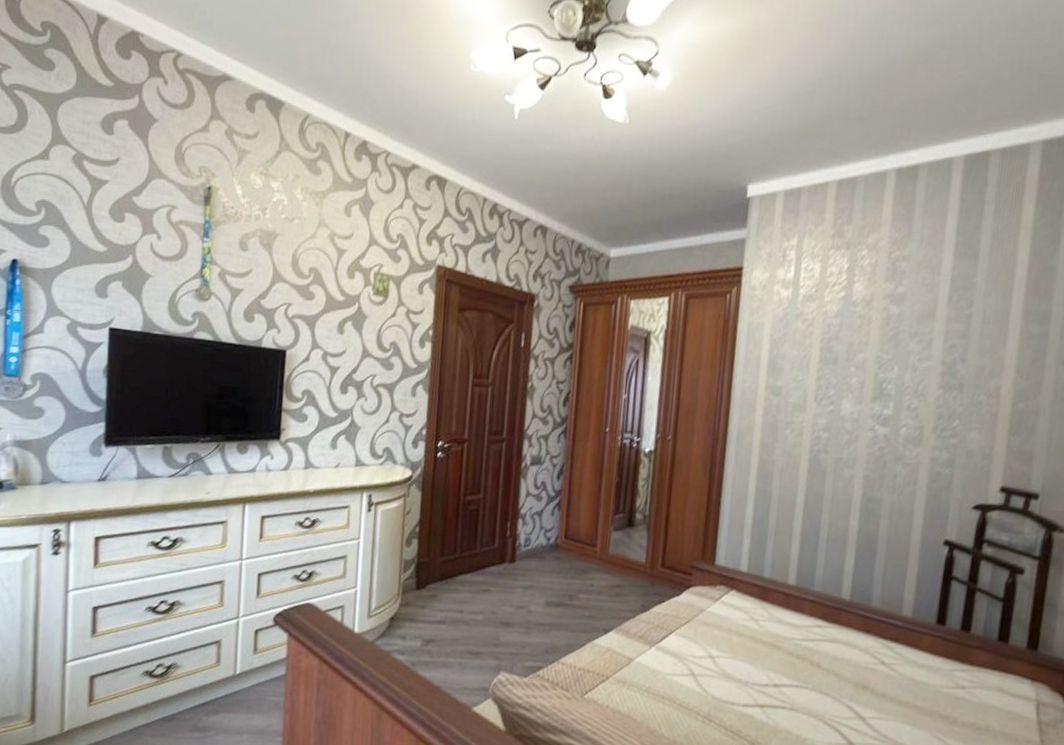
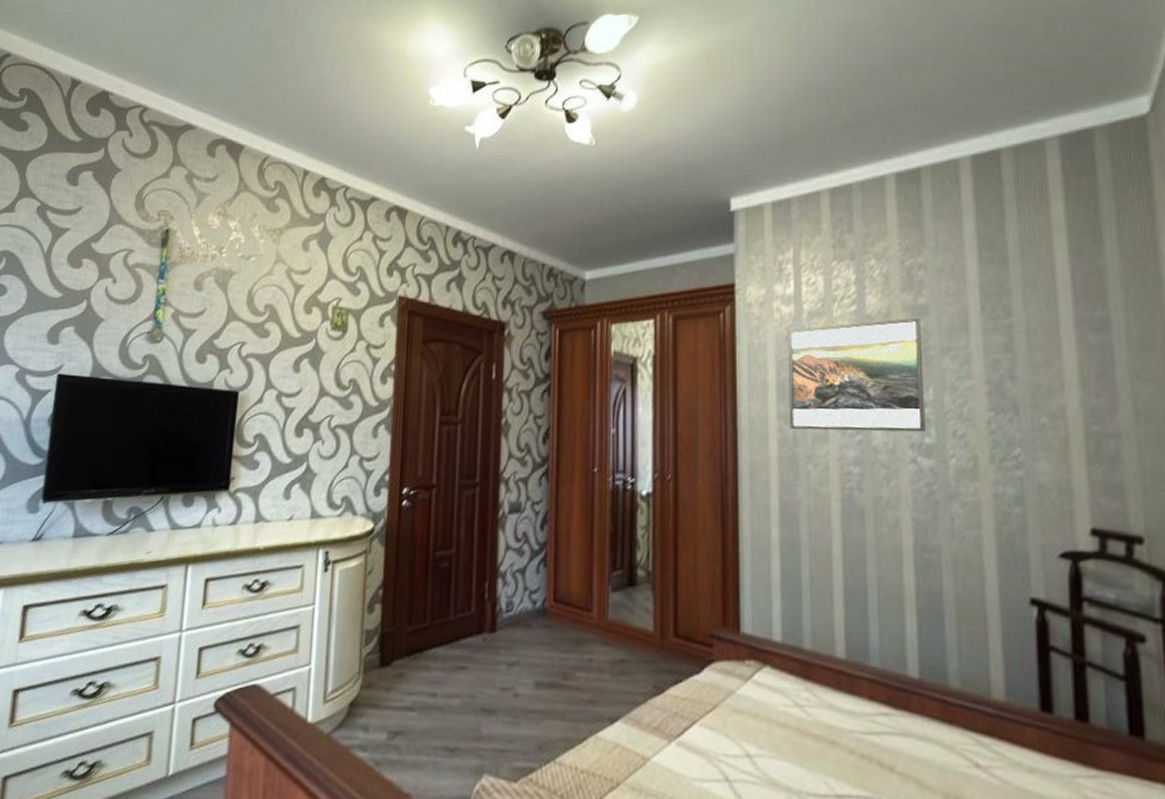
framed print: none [774,304,897,405] -> present [787,317,925,432]

